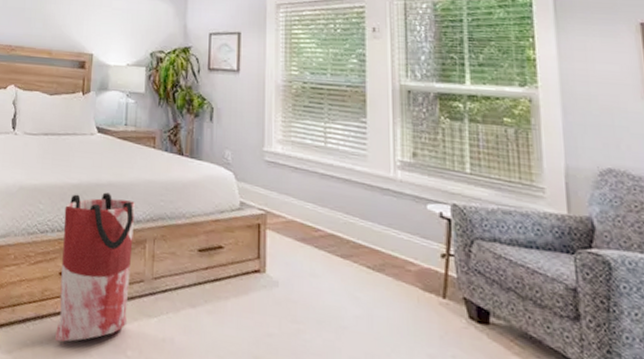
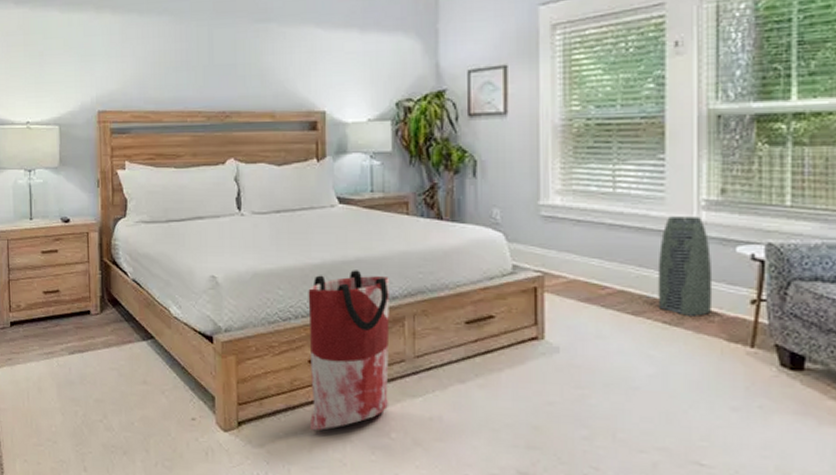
air purifier: none [362,172,409,265] -> present [657,216,713,316]

